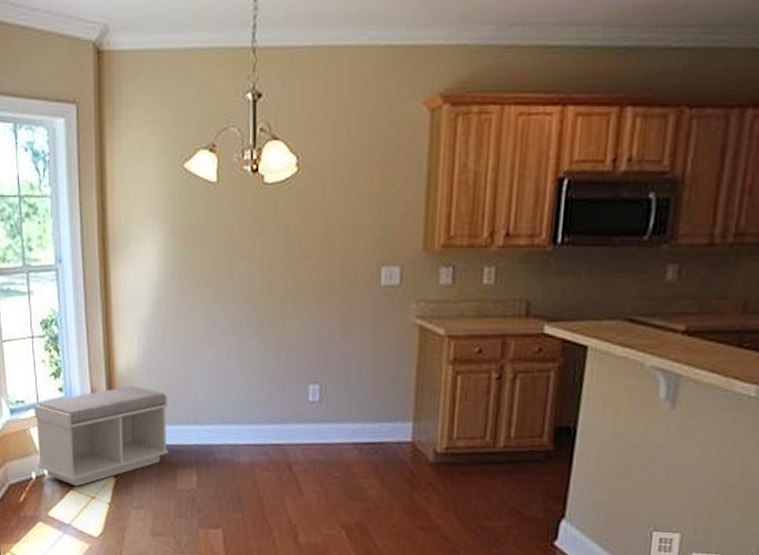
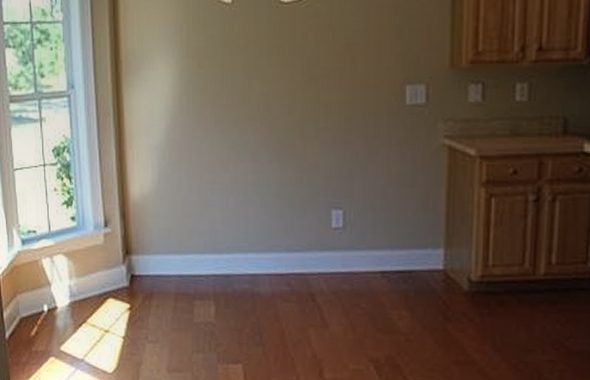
bench: present [34,386,169,487] -> none [46,214,185,320]

